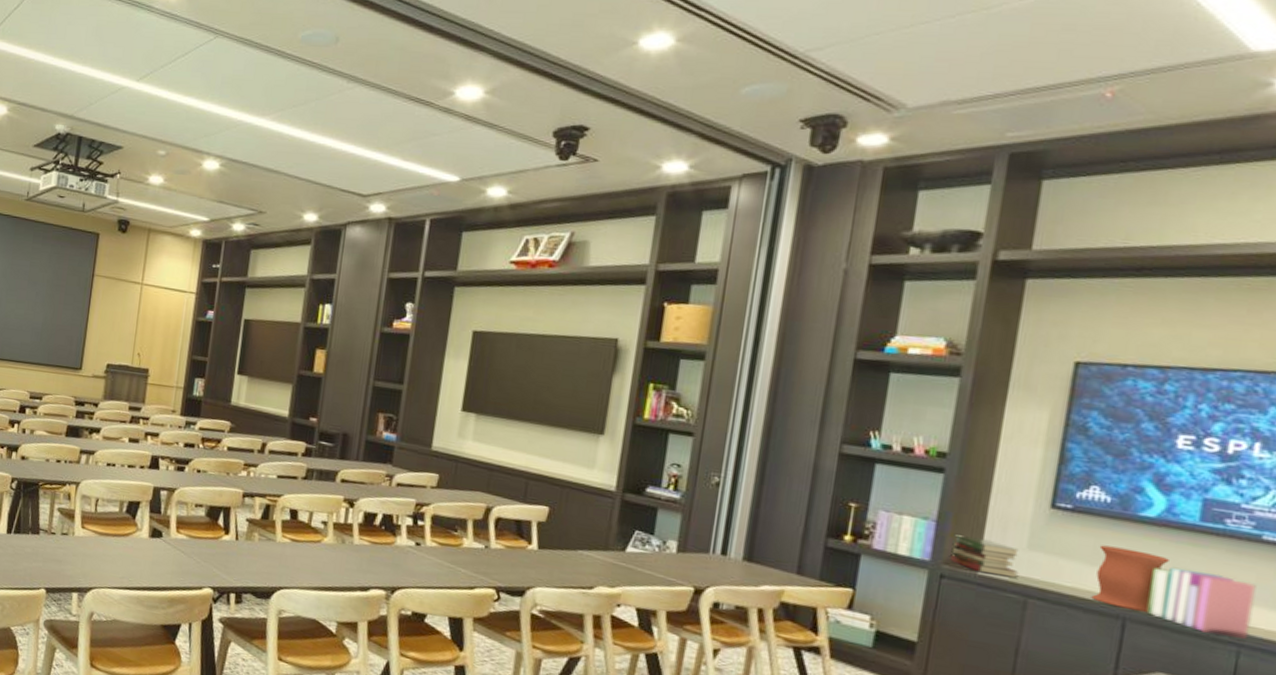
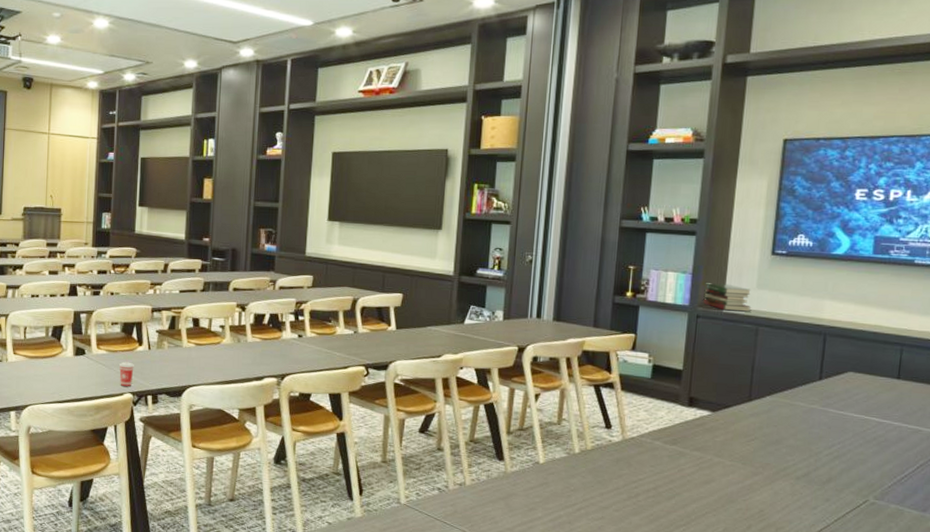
beverage cup: none [199,536,218,580] -> present [117,350,134,387]
vase: present [1091,545,1169,614] -> none [802,280,854,328]
books: present [1148,567,1256,639] -> none [841,292,912,340]

